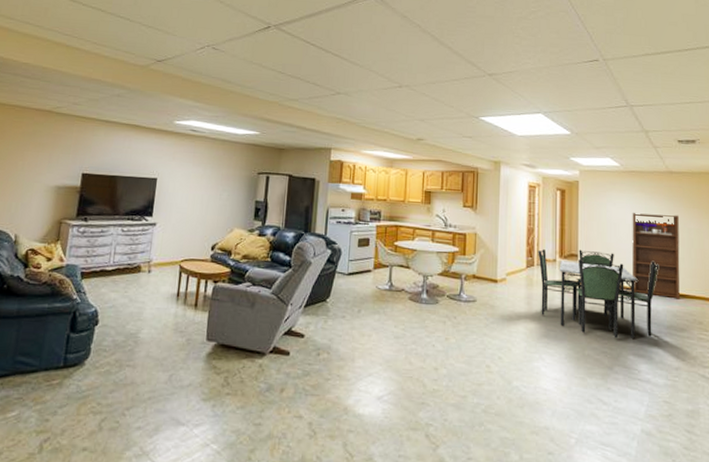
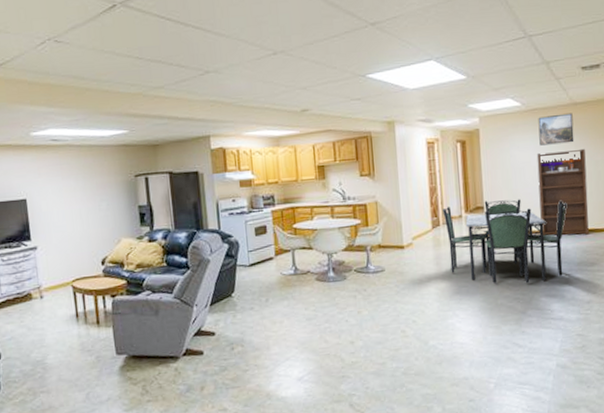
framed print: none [635,179,669,208] -> present [538,113,574,146]

